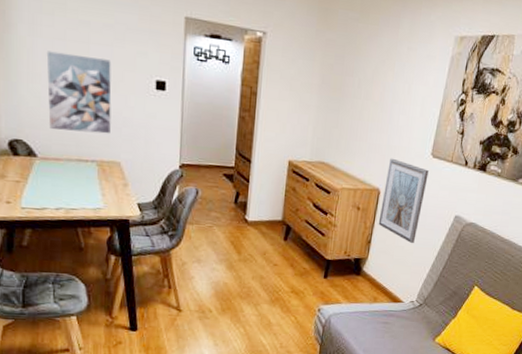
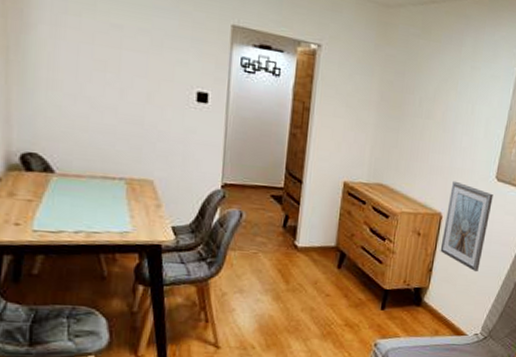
wall art: present [46,51,111,134] -> none [70,55,147,149]

